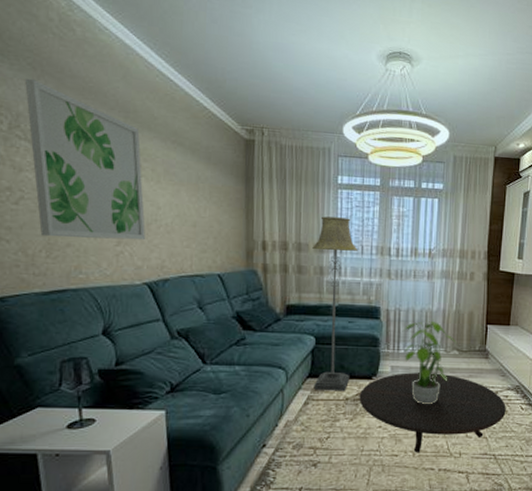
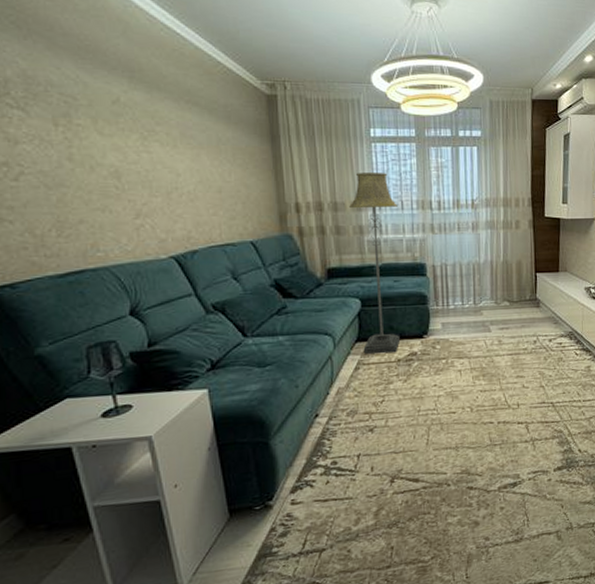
wall art: present [25,78,146,241] -> none [10,38,166,214]
table: present [359,372,506,453] -> none [411,326,561,408]
potted plant: present [403,319,457,404] -> none [451,271,507,359]

